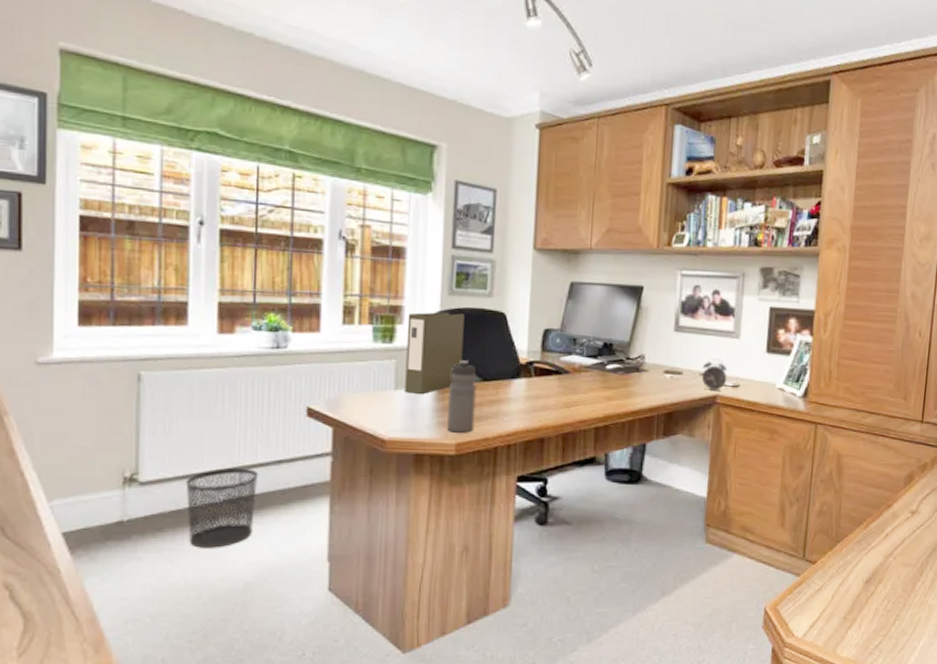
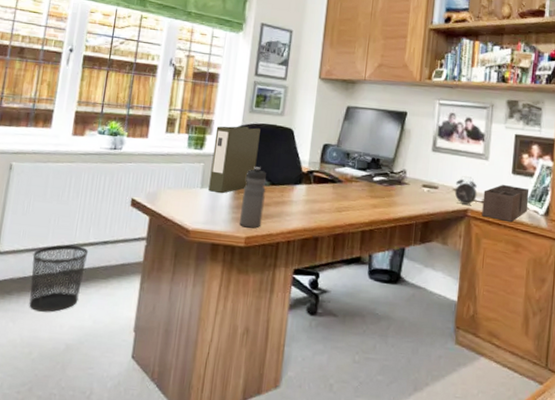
desk organizer: none [732,366,786,408] -> present [481,185,530,223]

